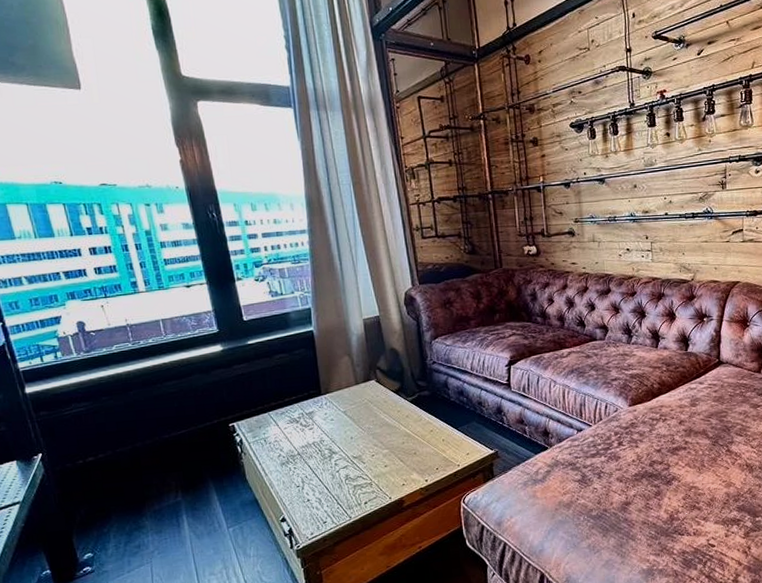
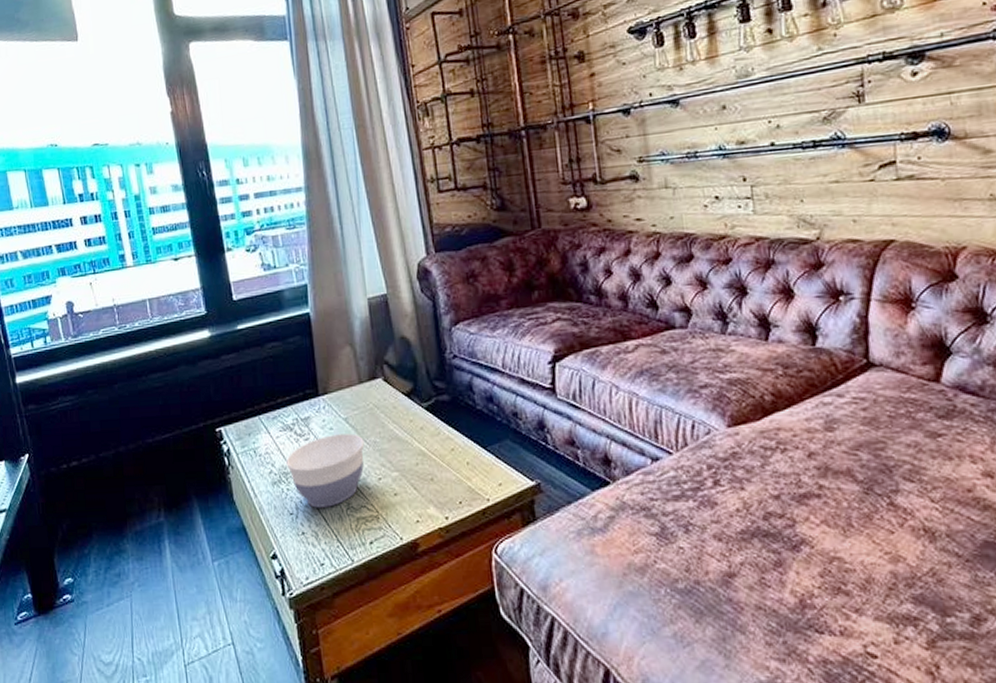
bowl: none [293,423,360,481] -> present [286,433,365,508]

